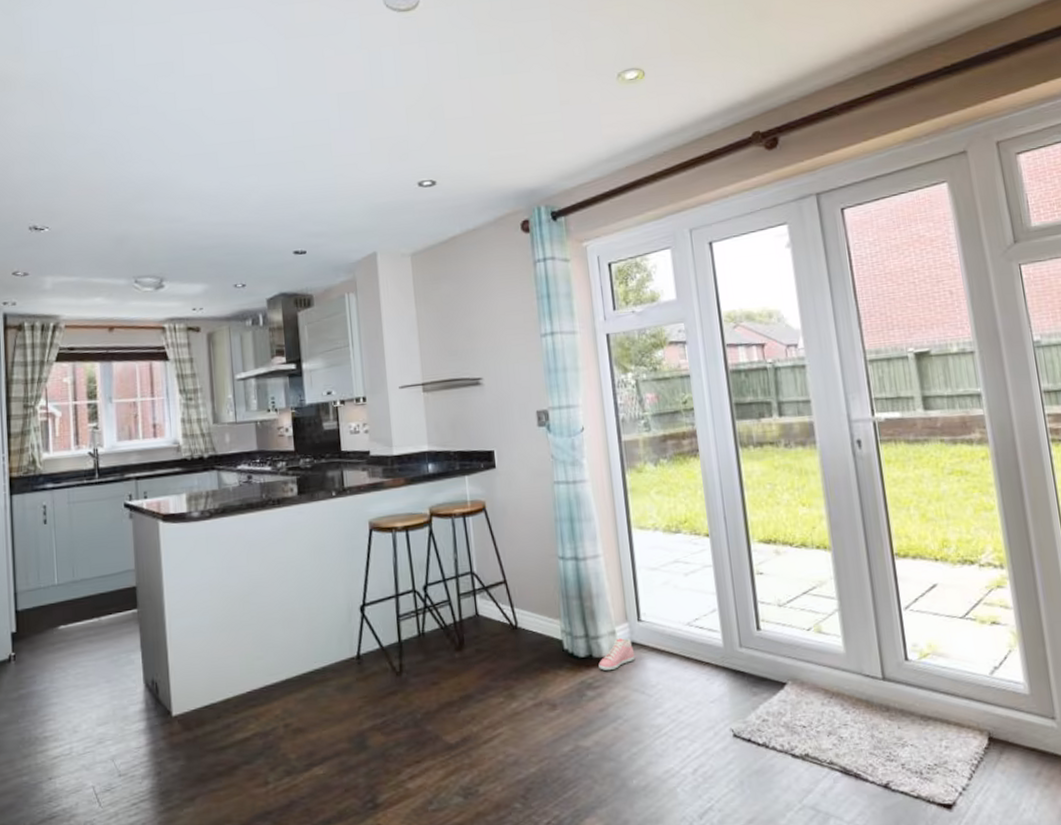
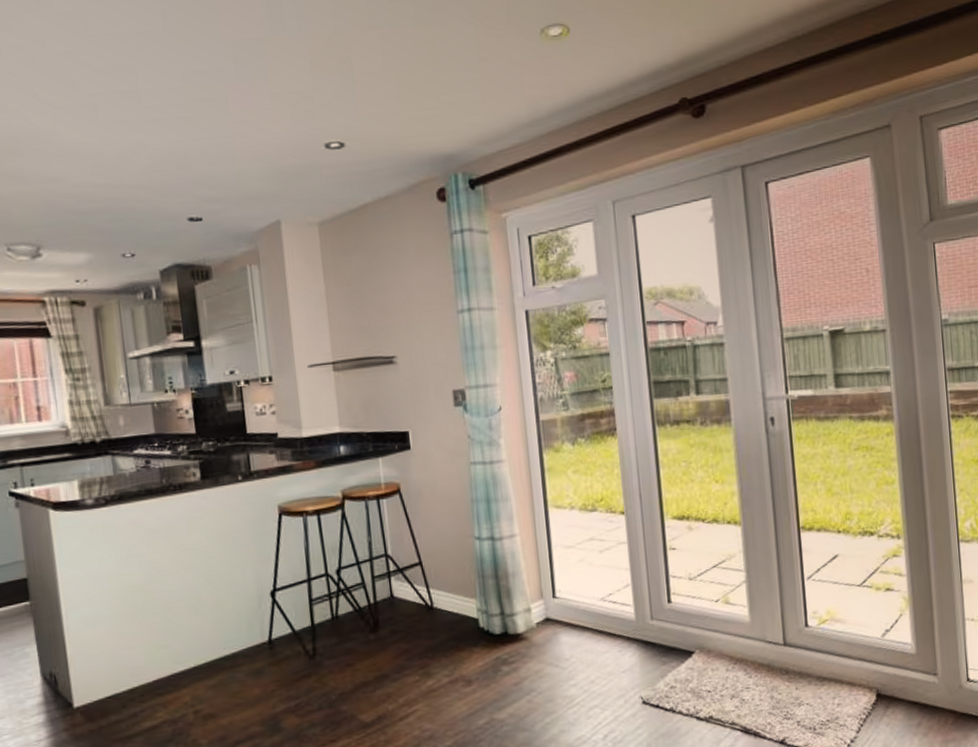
sneaker: present [598,638,635,670] -> none [514,615,550,646]

